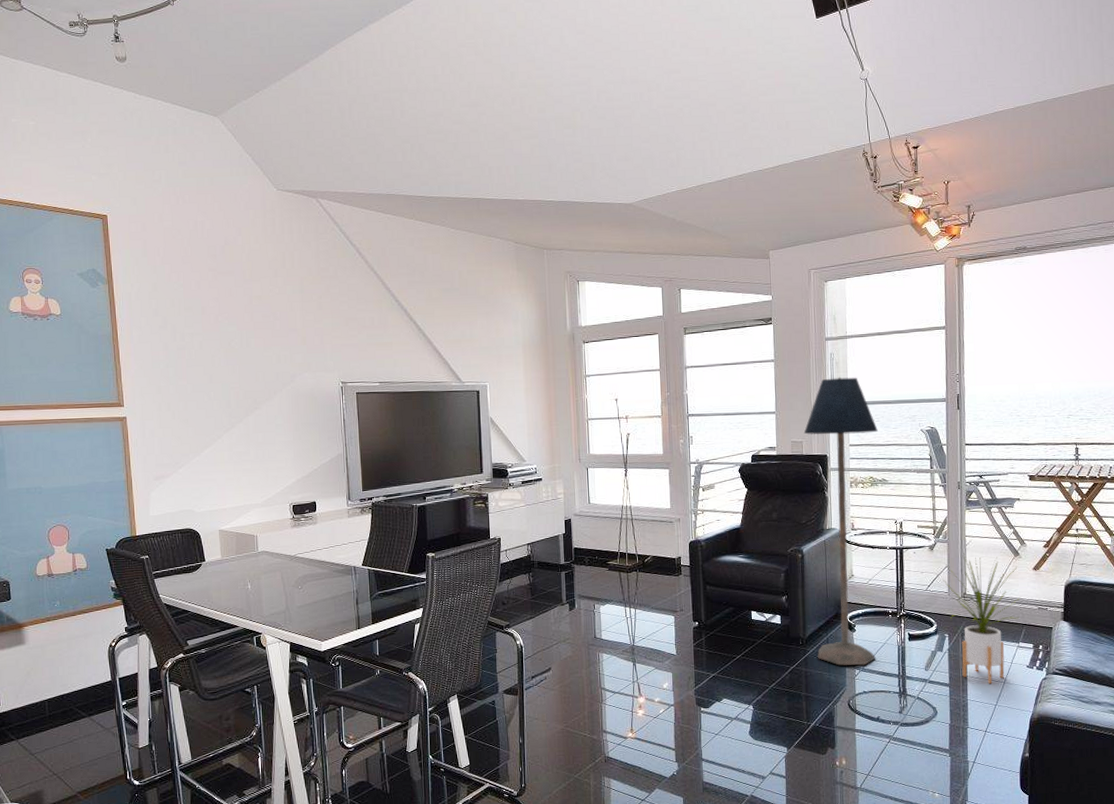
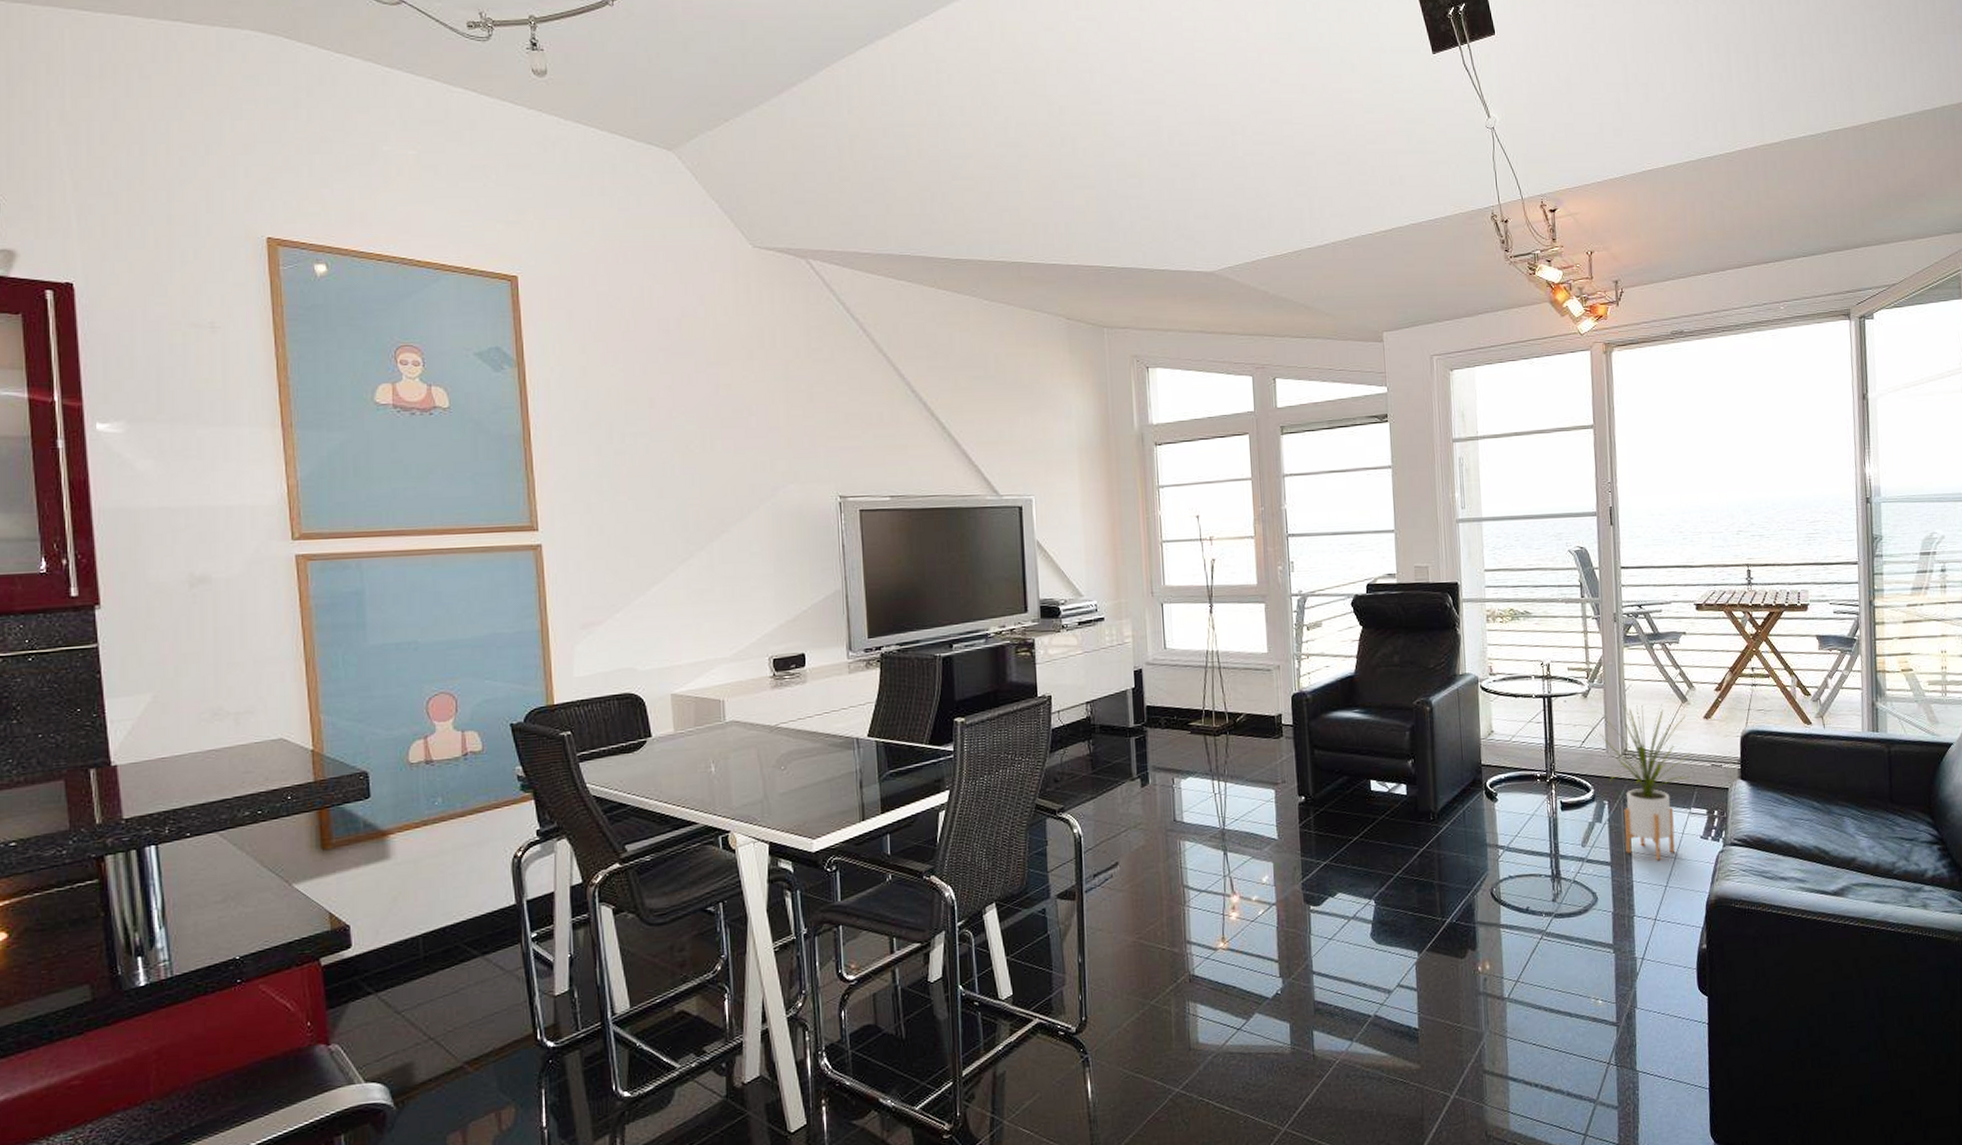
floor lamp: present [803,377,878,666] -> none [1429,486,1523,845]

